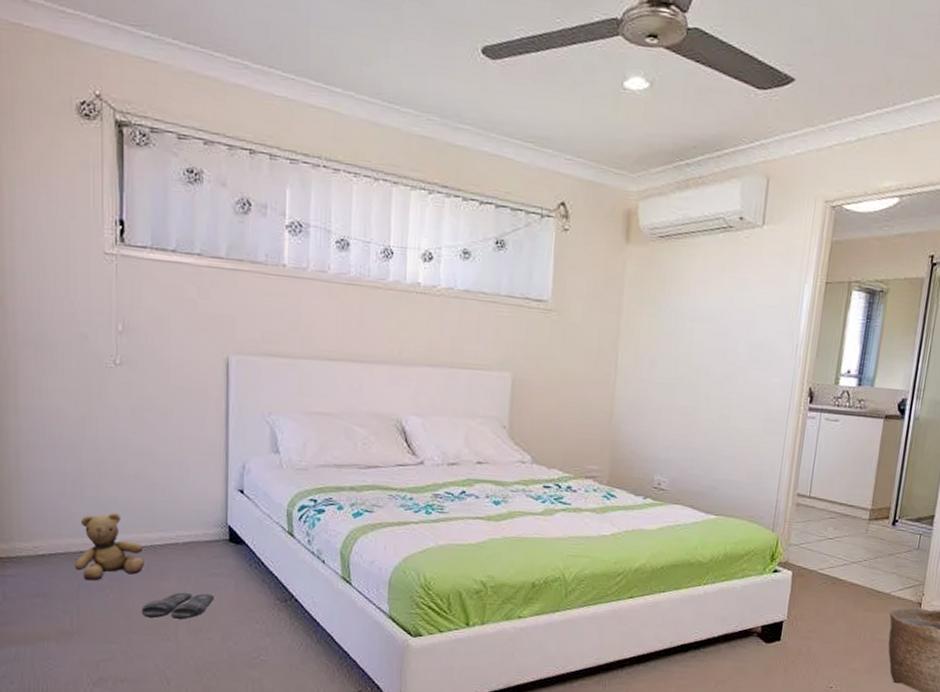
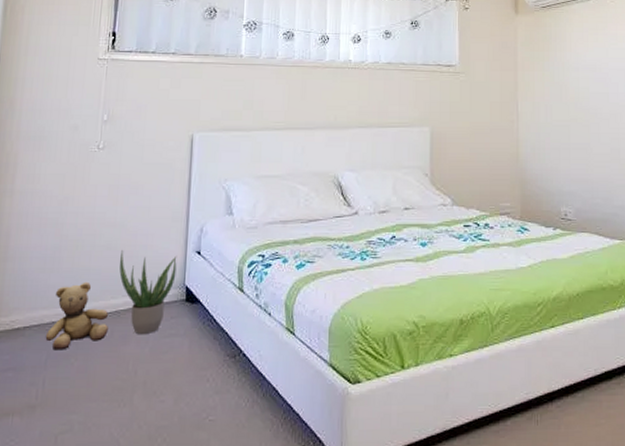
slippers: present [142,592,214,619] -> none [102,355,169,383]
potted plant: none [152,482,217,571] -> present [119,250,177,334]

